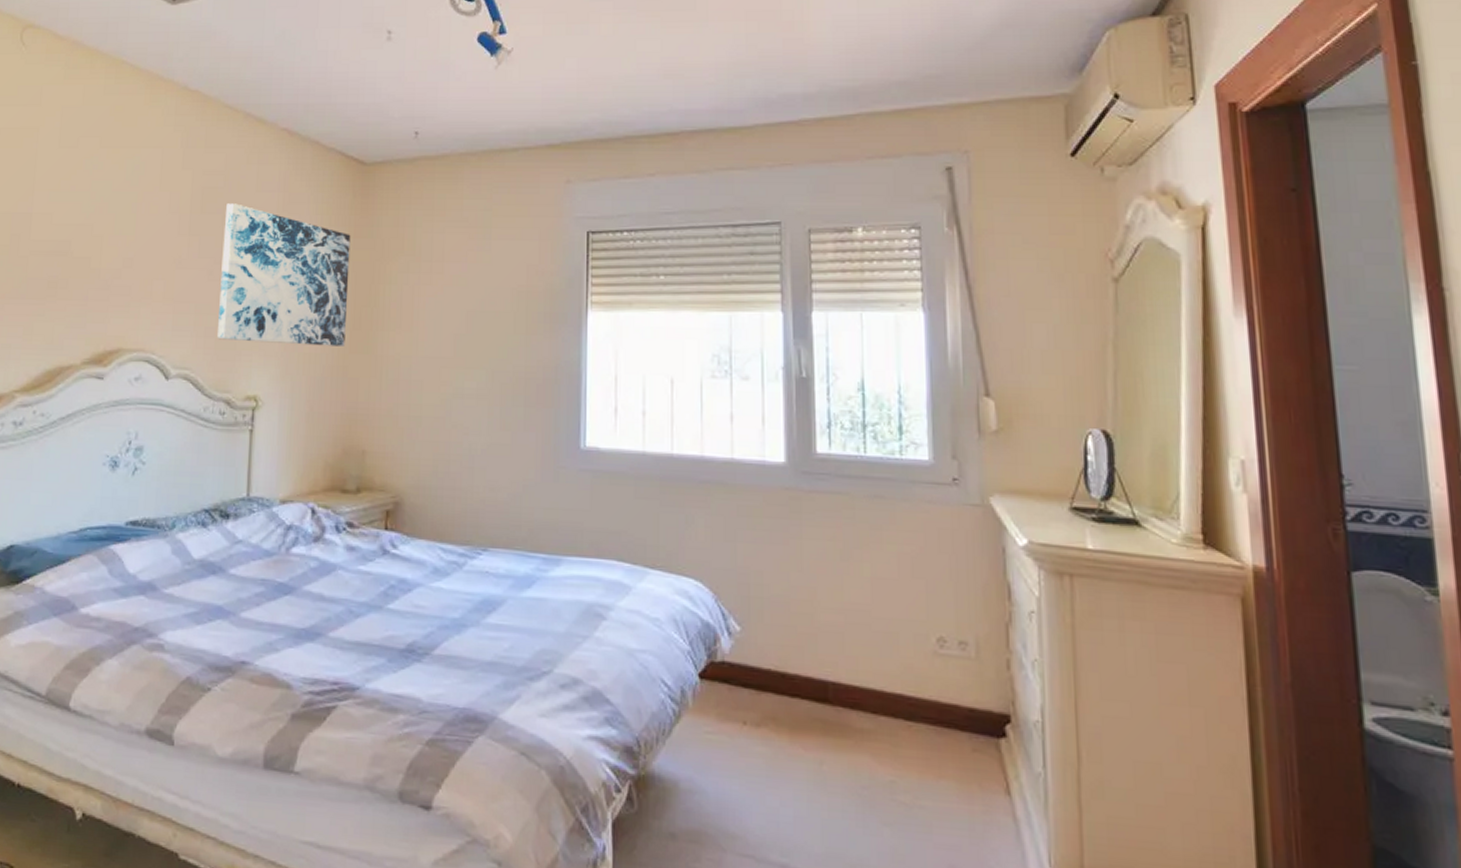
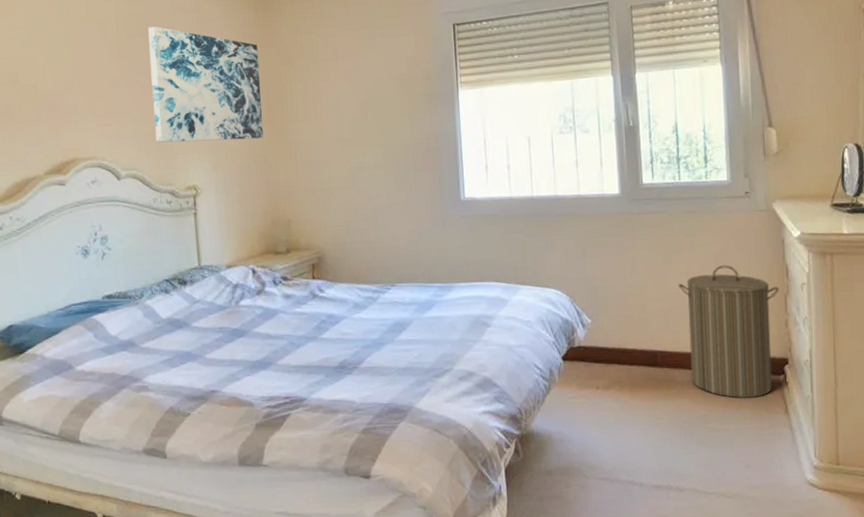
laundry hamper: none [859,573,998,766] -> present [678,265,779,398]

